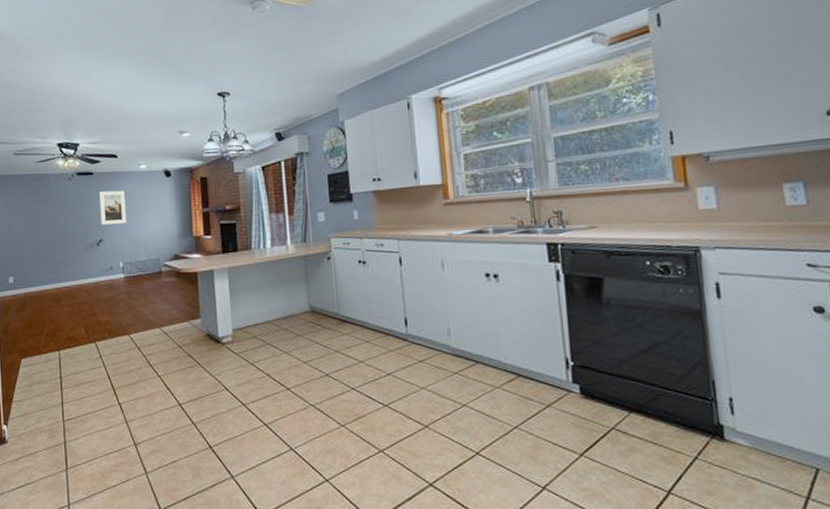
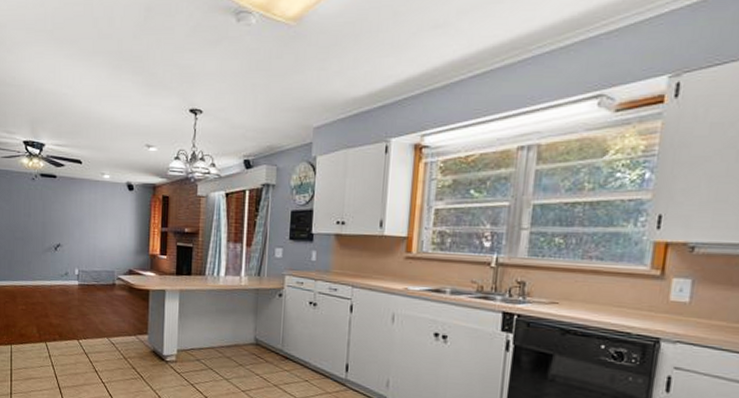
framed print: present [99,190,126,225] -> none [60,196,86,232]

